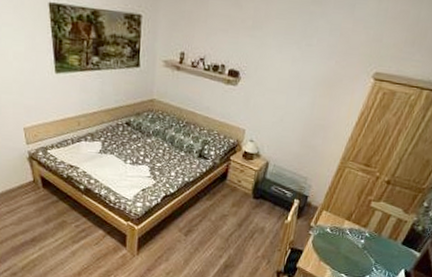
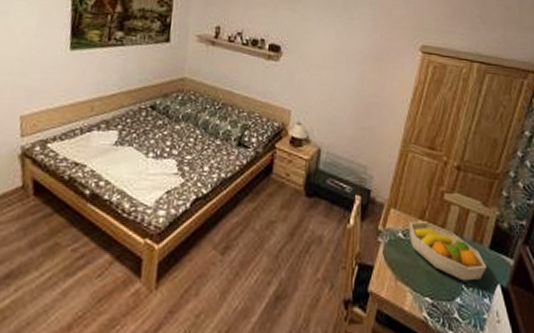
fruit bowl: none [335,221,396,265] -> present [408,221,487,281]

